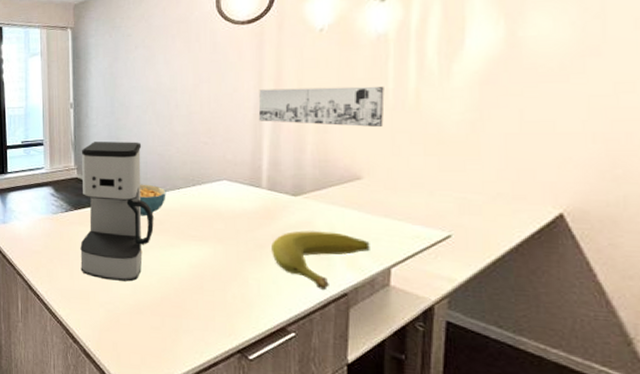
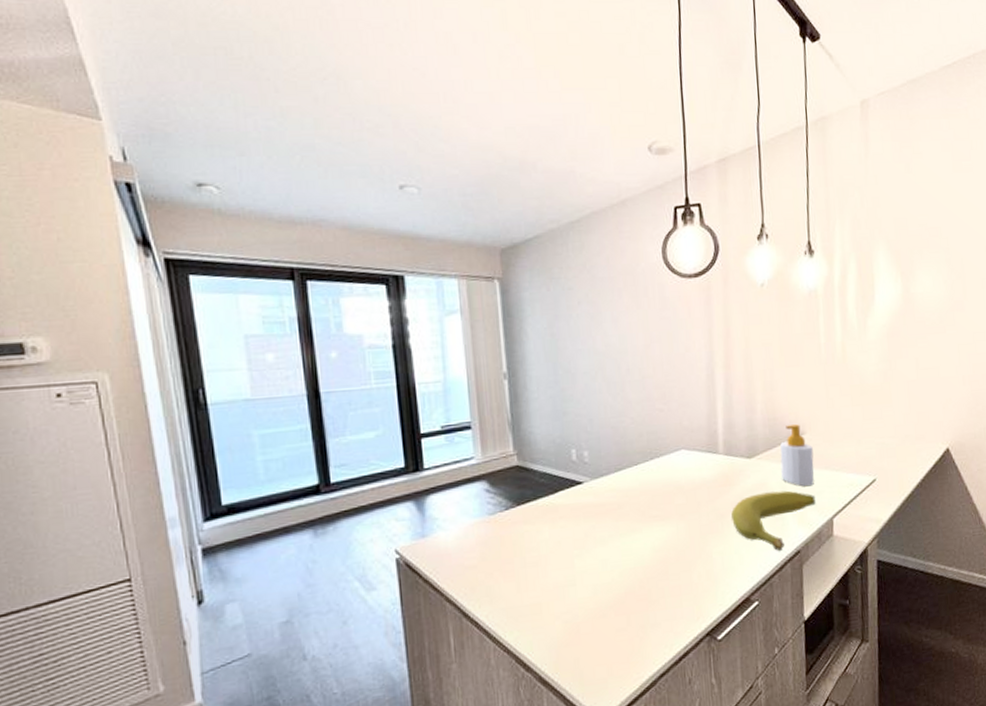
coffee maker: present [80,142,154,282] -> none [520,414,612,585]
cereal bowl: present [139,184,166,216] -> none [593,463,624,502]
wall art: present [258,86,385,128] -> none [710,340,819,383]
soap bottle: none [330,168,371,232] -> present [780,424,814,487]

